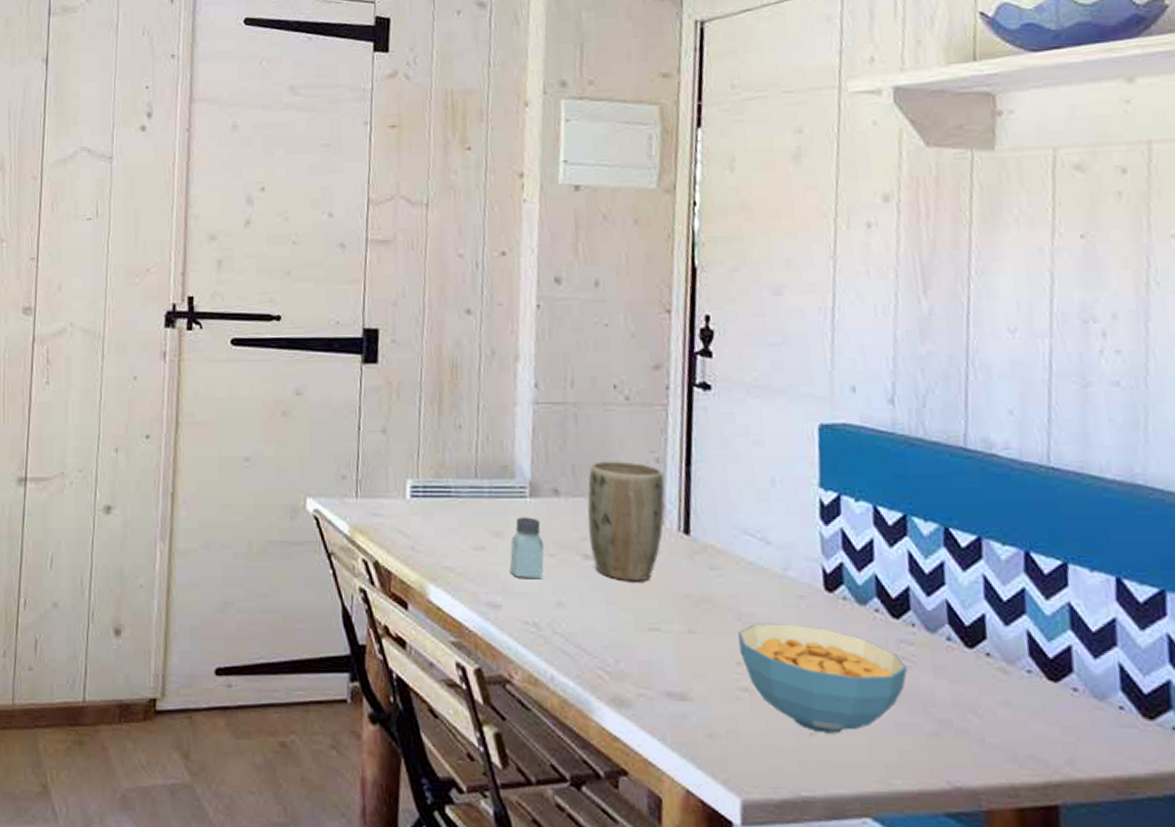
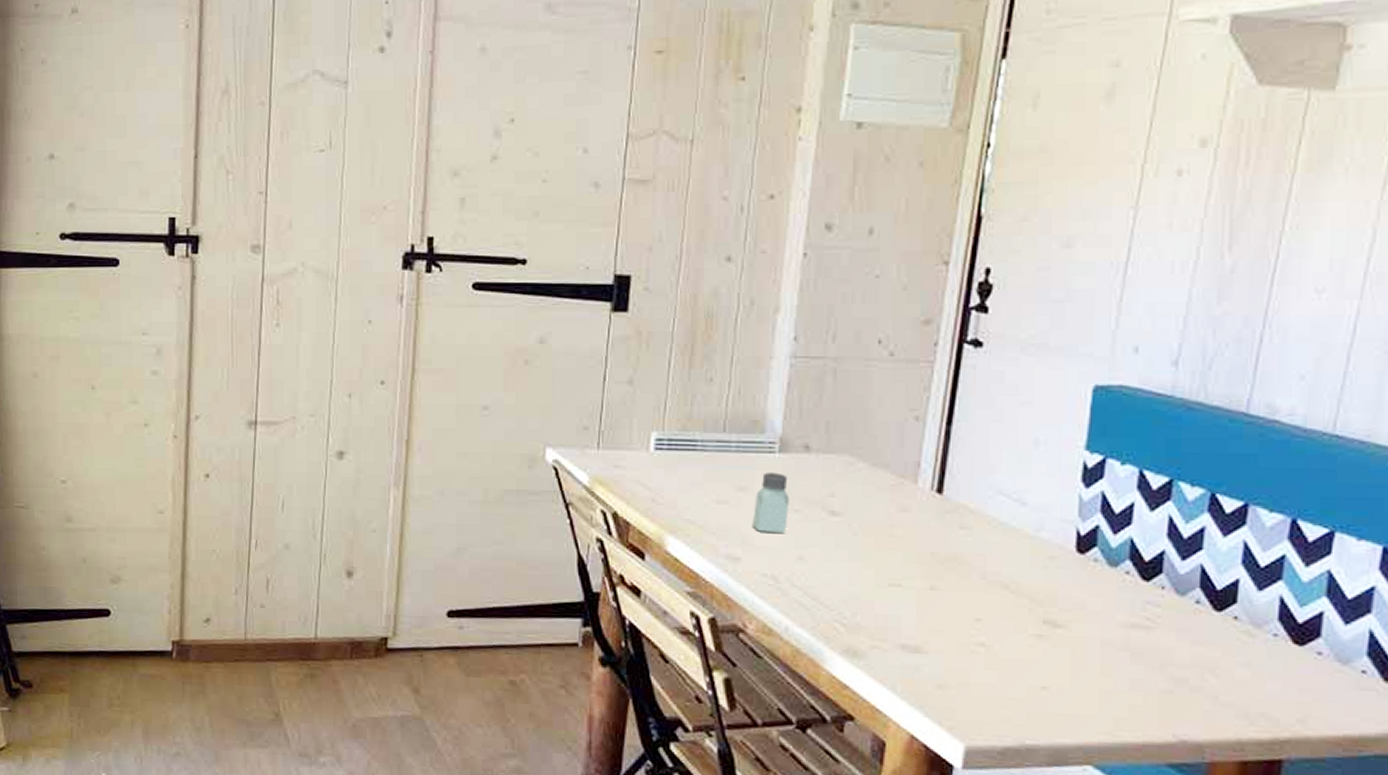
plant pot: present [587,459,665,582] -> none [837,416,922,539]
cereal bowl: present [738,623,907,734] -> none [980,582,1149,688]

